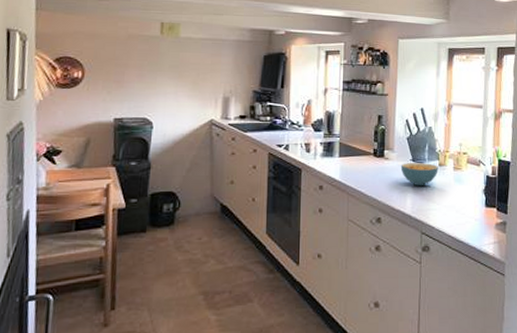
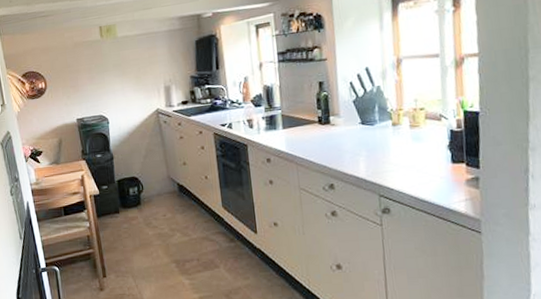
cereal bowl: present [400,163,438,187] -> none [349,124,393,149]

